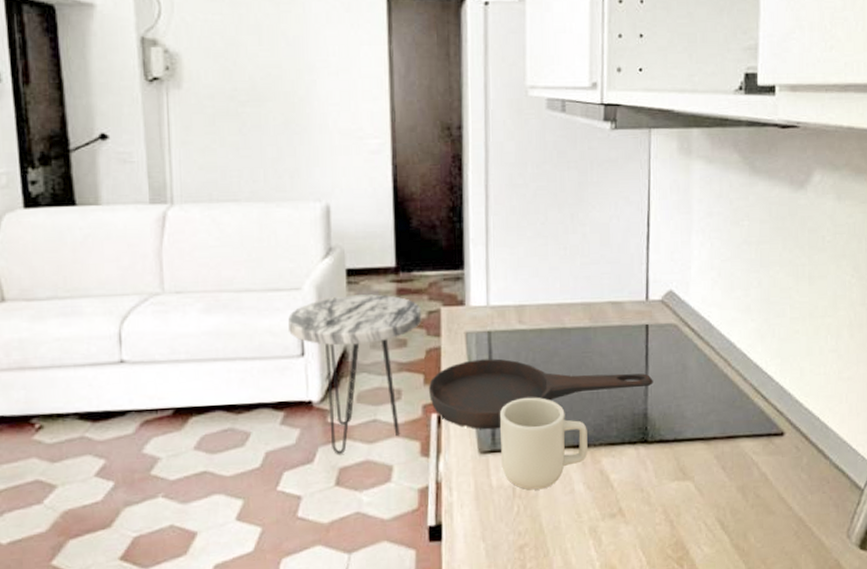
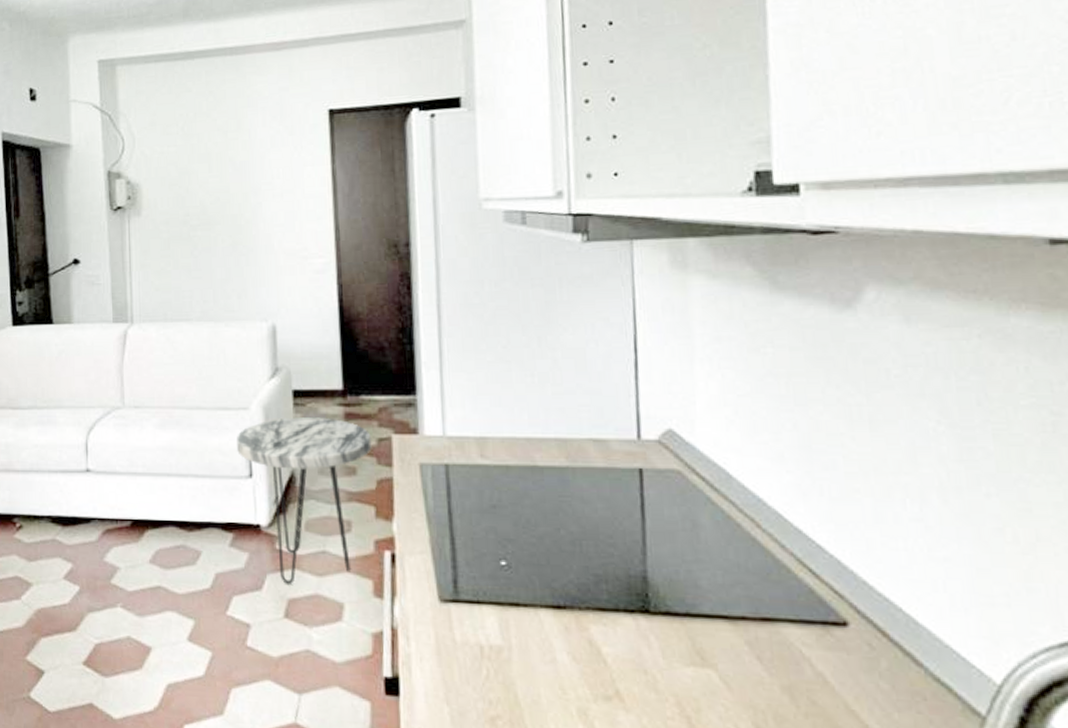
frying pan: present [428,358,653,430] -> none [380,495,653,576]
mug: present [499,397,588,490] -> none [461,542,571,653]

